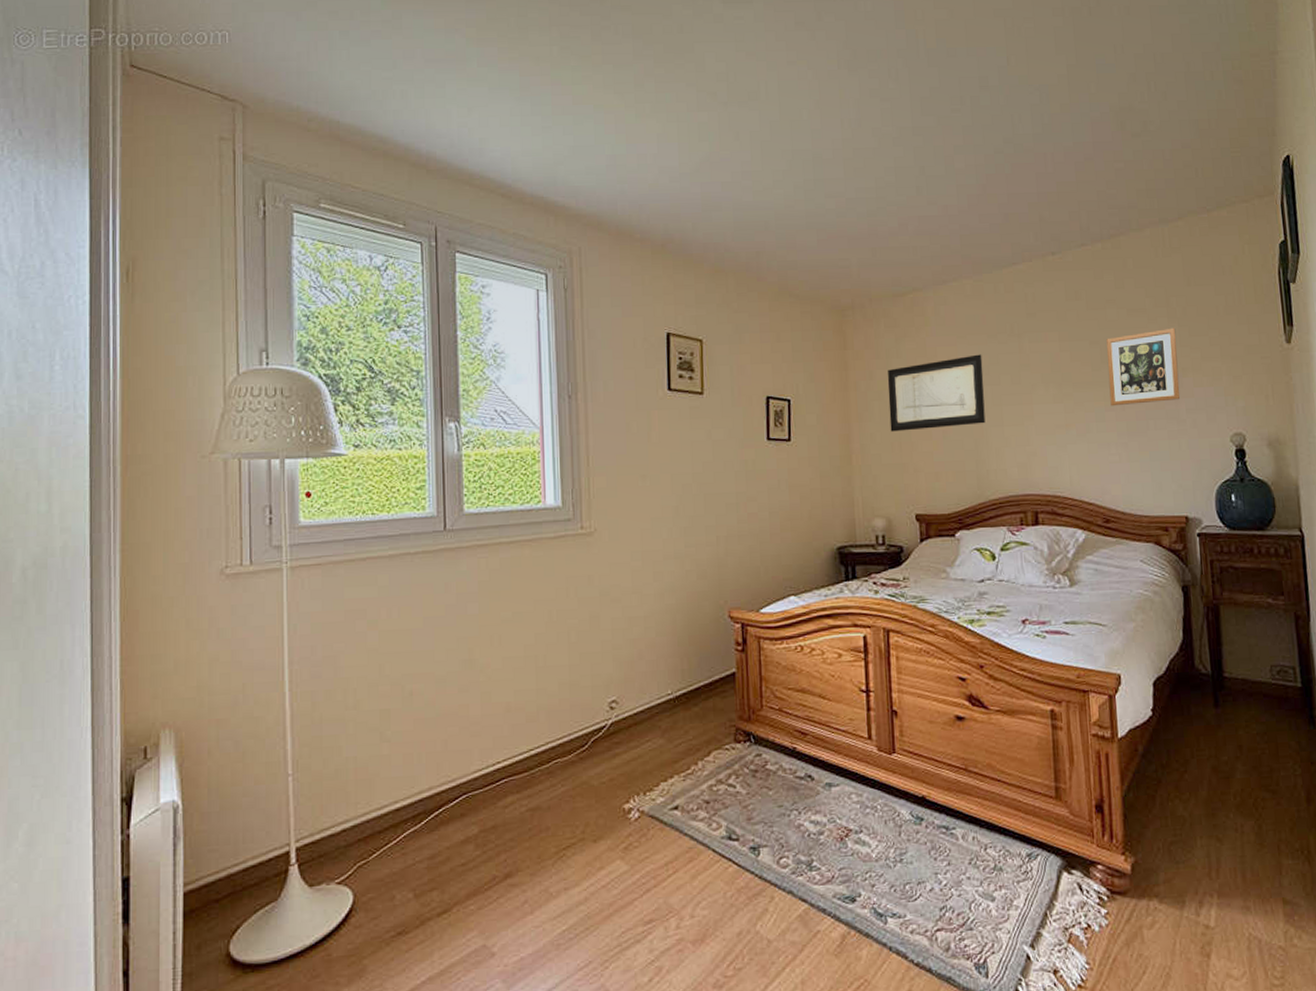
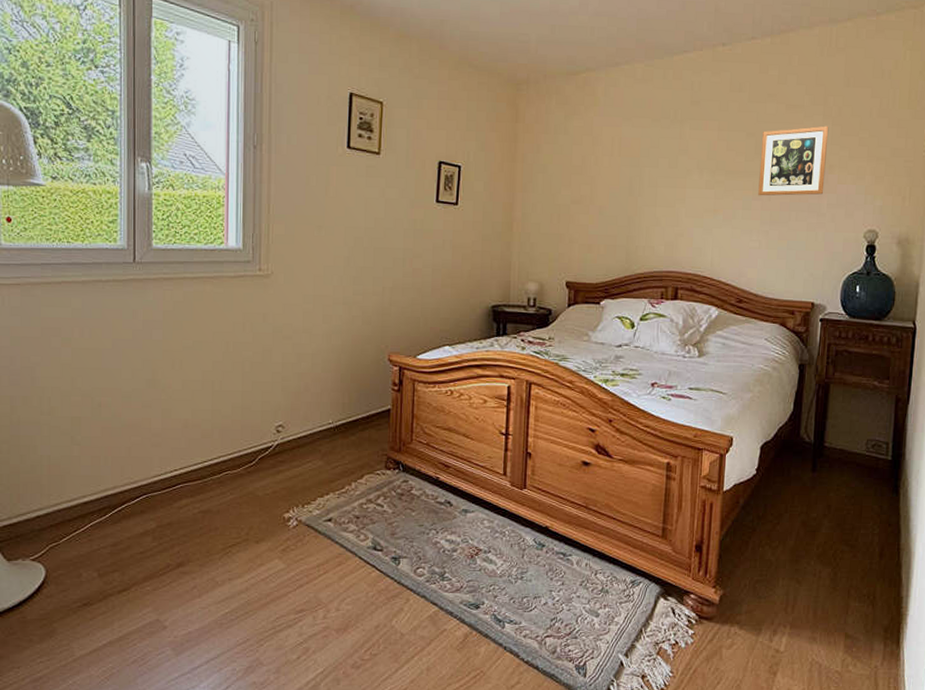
wall art: present [887,354,986,432] -> none [551,137,644,204]

